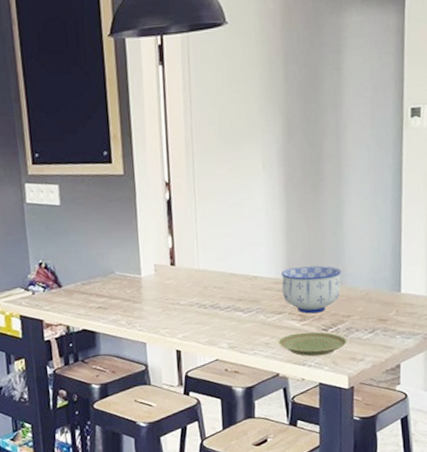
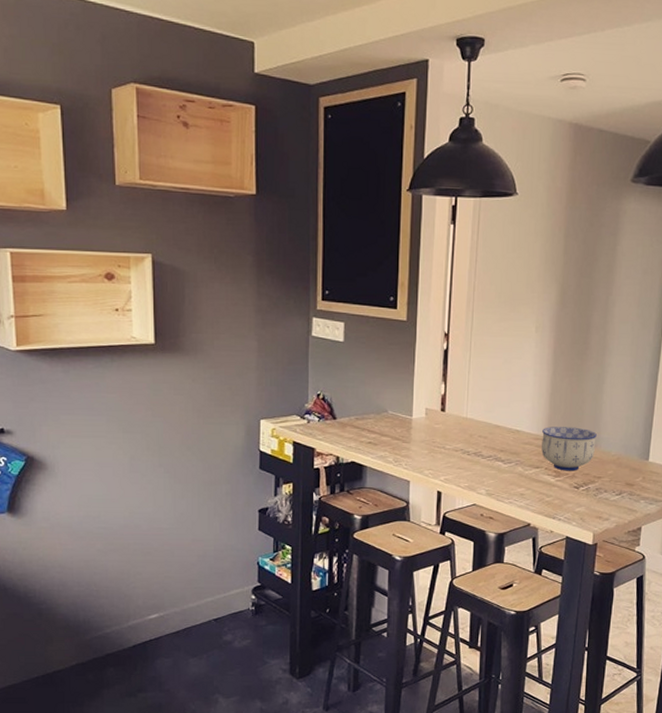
plate: present [278,331,347,357] -> none [532,487,596,511]

